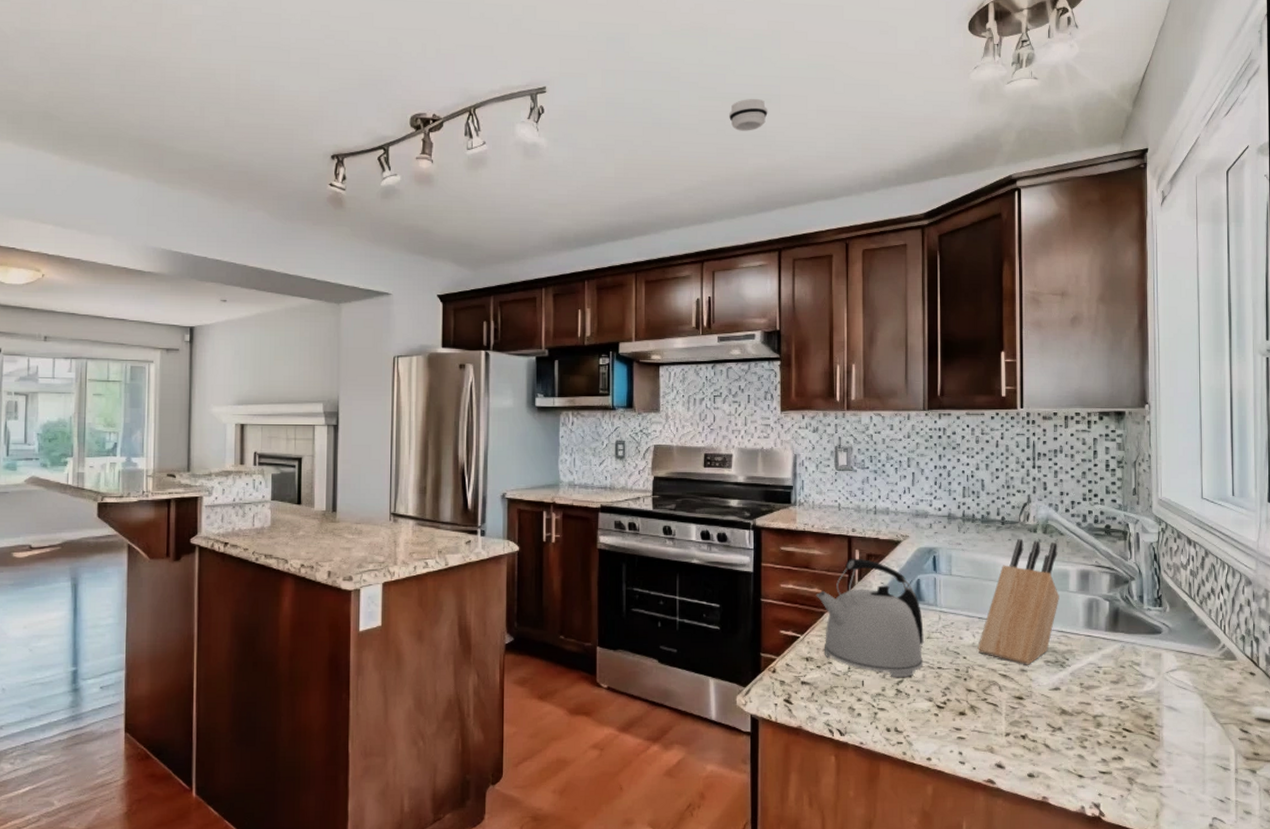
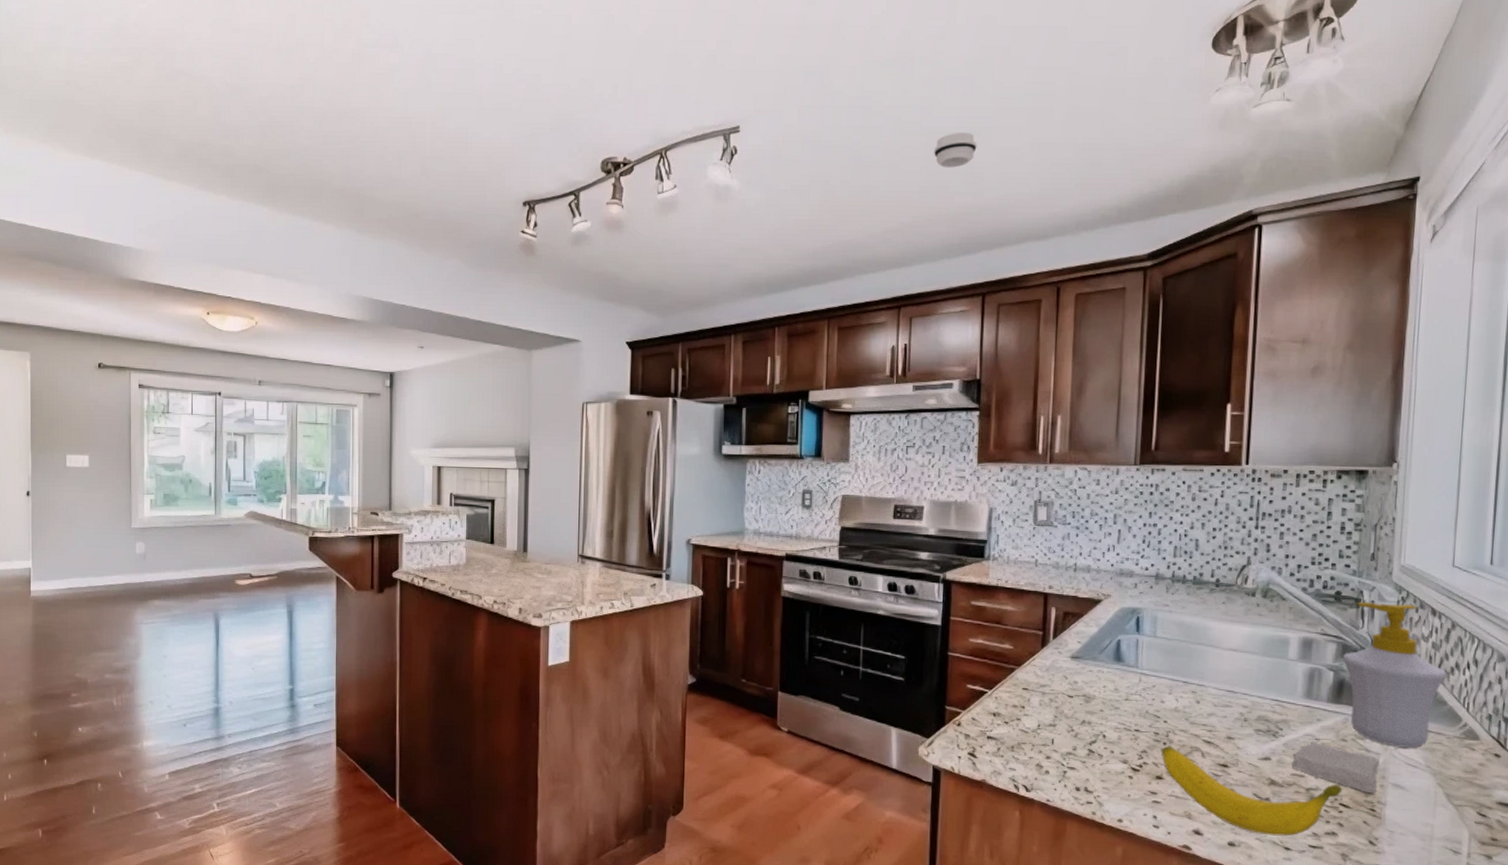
kettle: present [816,558,924,677] -> none [1006,615,1122,738]
banana: none [962,681,1125,764] -> present [1161,745,1343,836]
knife block: present [978,539,1059,665] -> none [1180,603,1279,733]
soap bar: none [1079,670,1154,716] -> present [1291,742,1379,793]
soap bottle: none [1116,533,1204,671] -> present [1343,601,1446,748]

